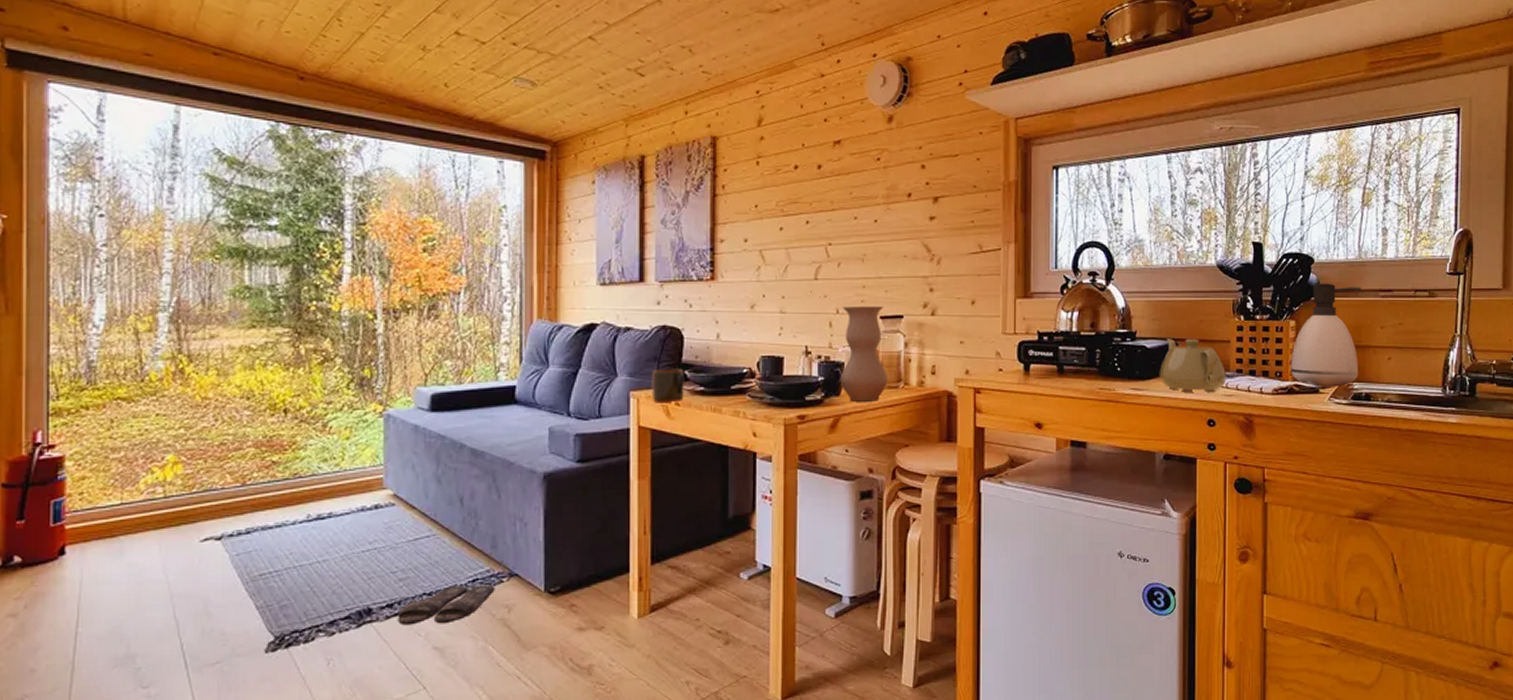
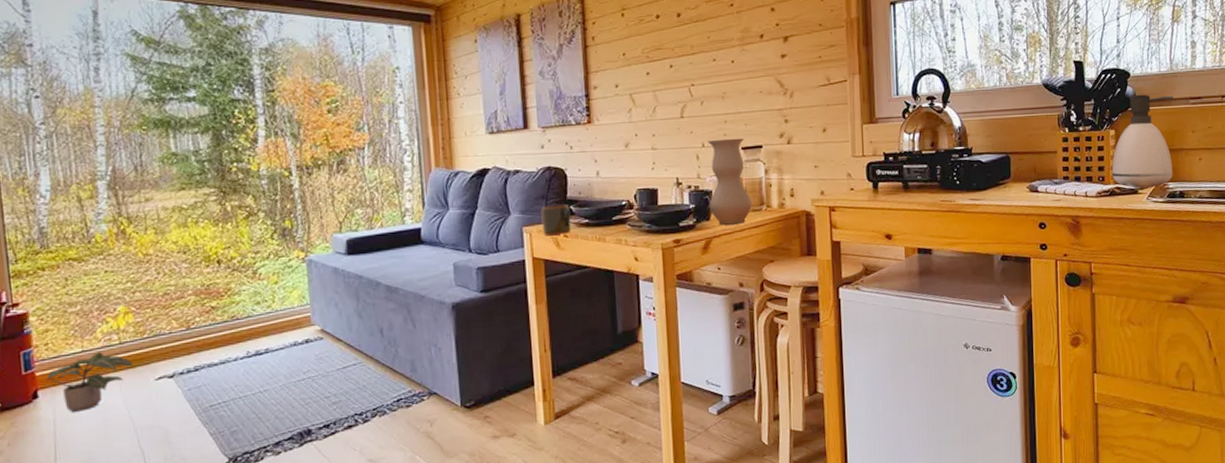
potted plant: none [76,506,177,573] -> present [46,352,133,412]
slippers: present [397,584,495,625] -> none [334,403,417,442]
teapot: present [1159,339,1227,392] -> none [994,151,1055,200]

